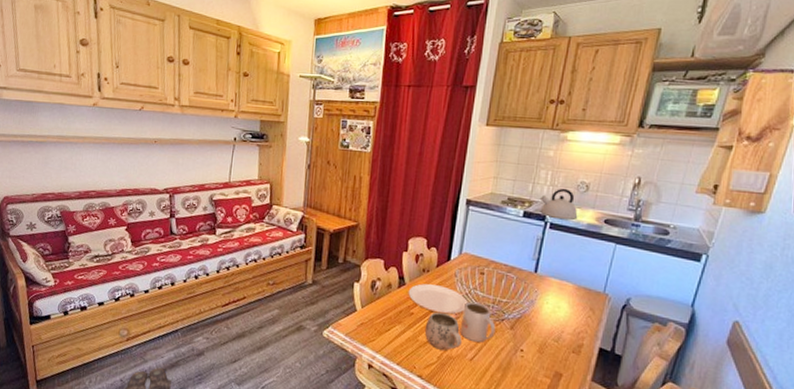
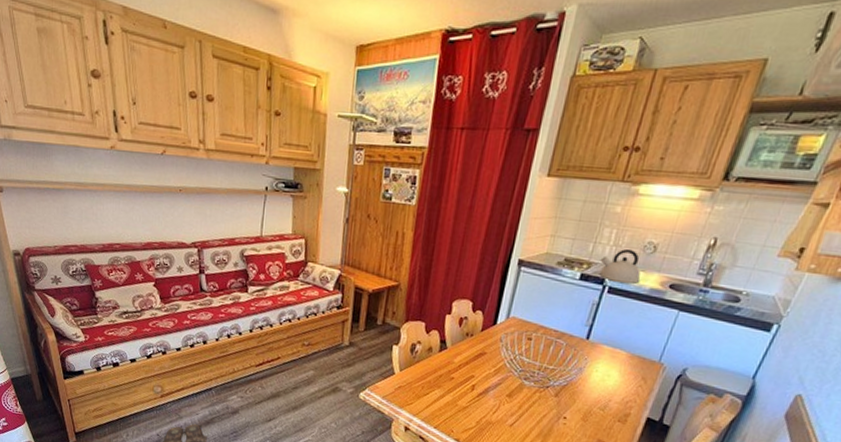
plate: present [408,284,468,315] -> none [449,348,512,381]
mug: present [424,312,462,351] -> none [464,377,503,416]
mug: present [460,301,496,343] -> none [501,367,540,409]

